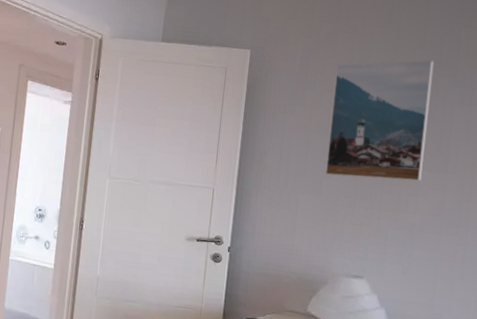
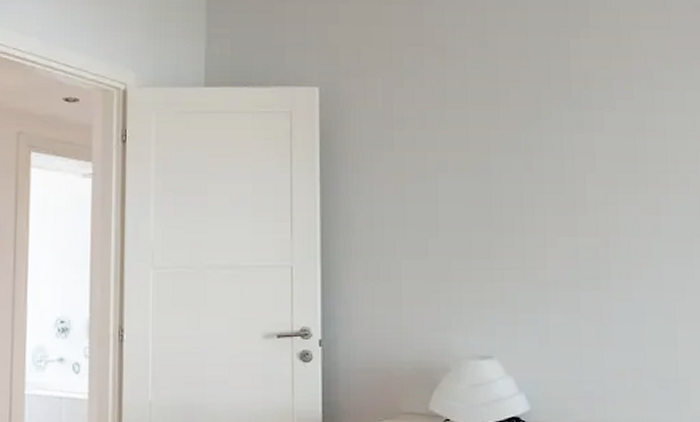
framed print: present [325,60,434,182] -> none [428,80,547,234]

